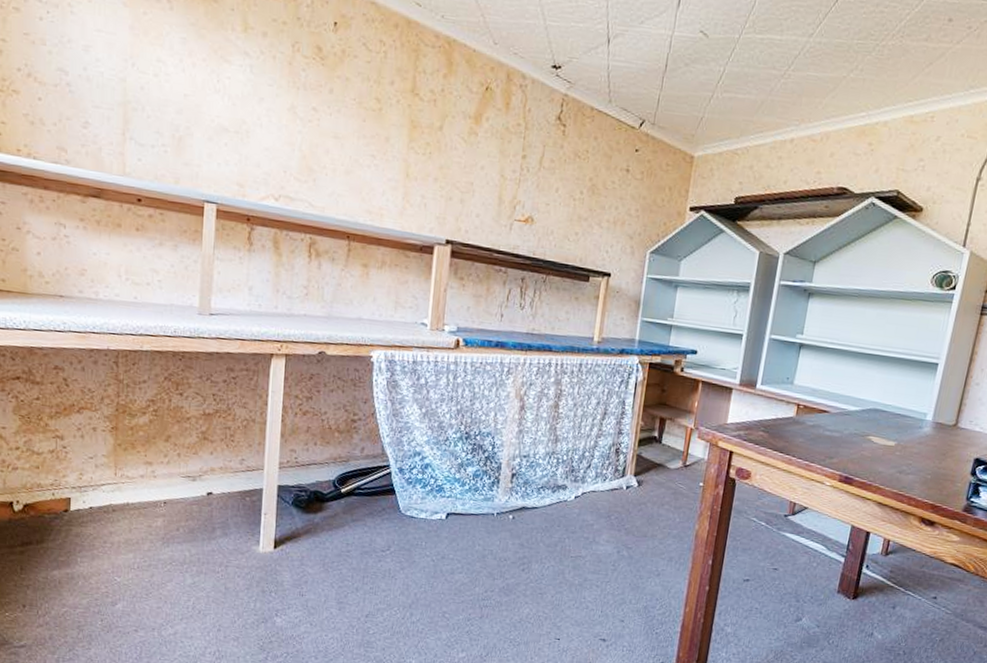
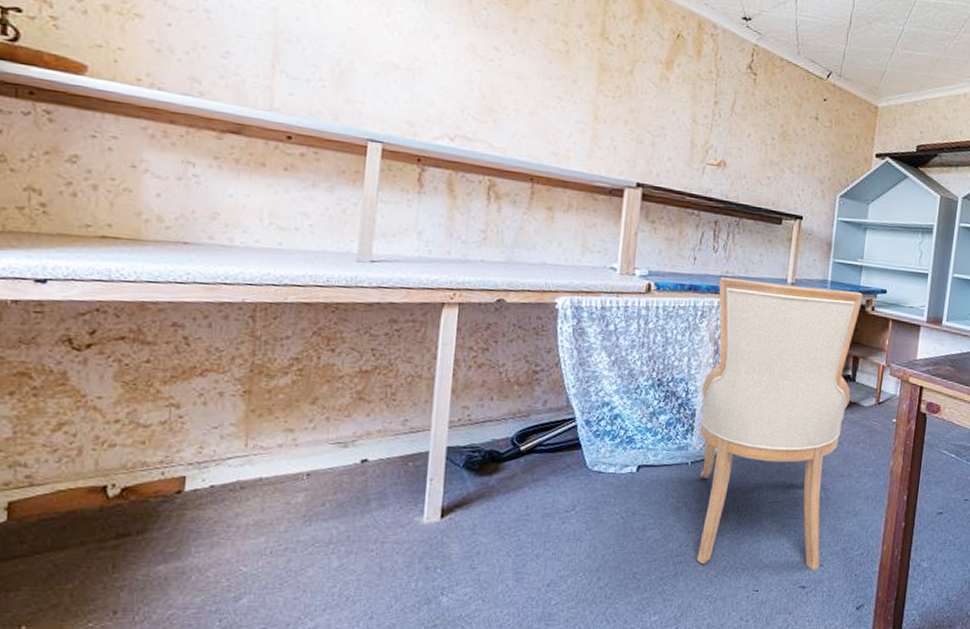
chair: none [501,334,672,625] -> present [696,277,863,570]

